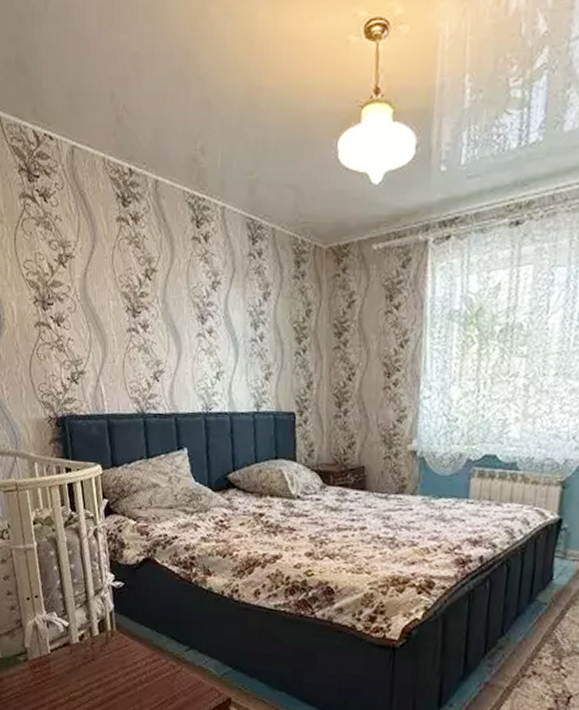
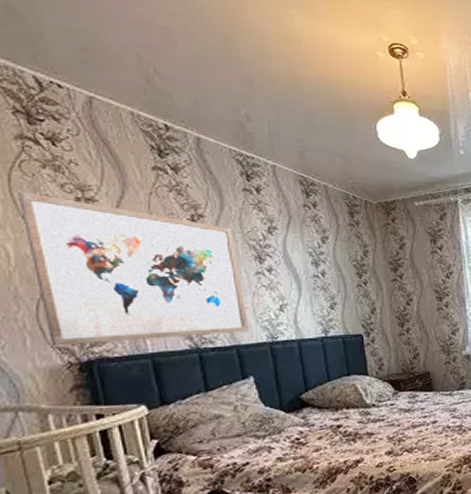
wall art: none [20,251,187,401] -> present [17,192,249,347]

